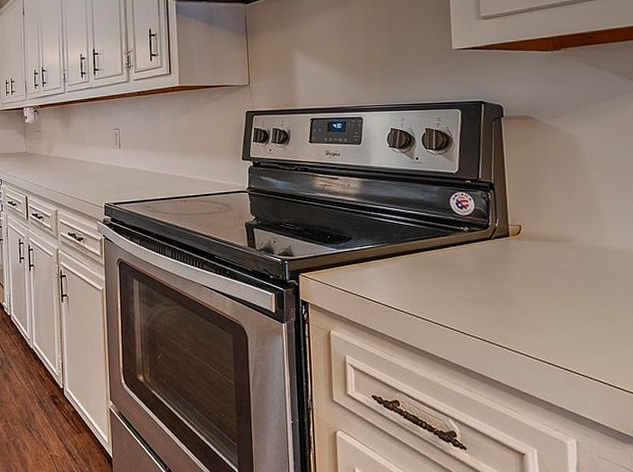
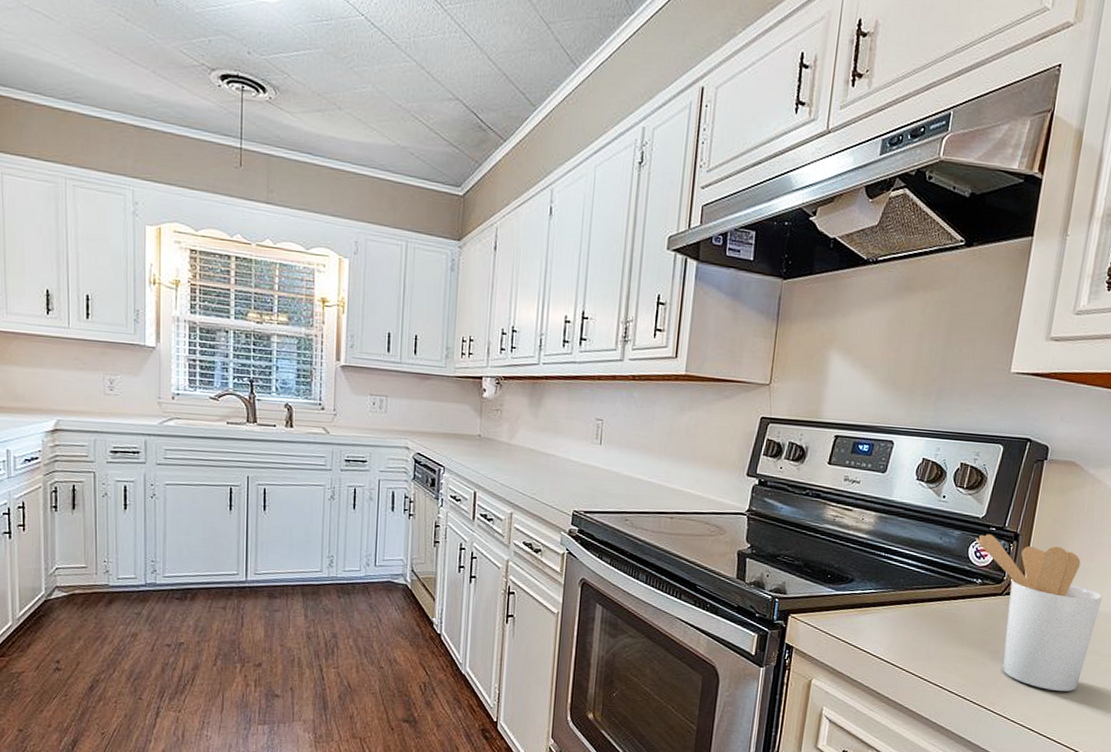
utensil holder: none [454,186,589,324] -> present [975,533,1103,692]

